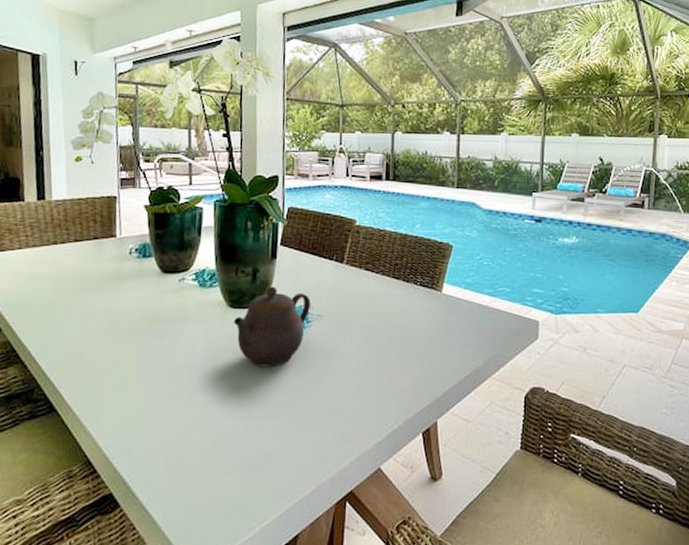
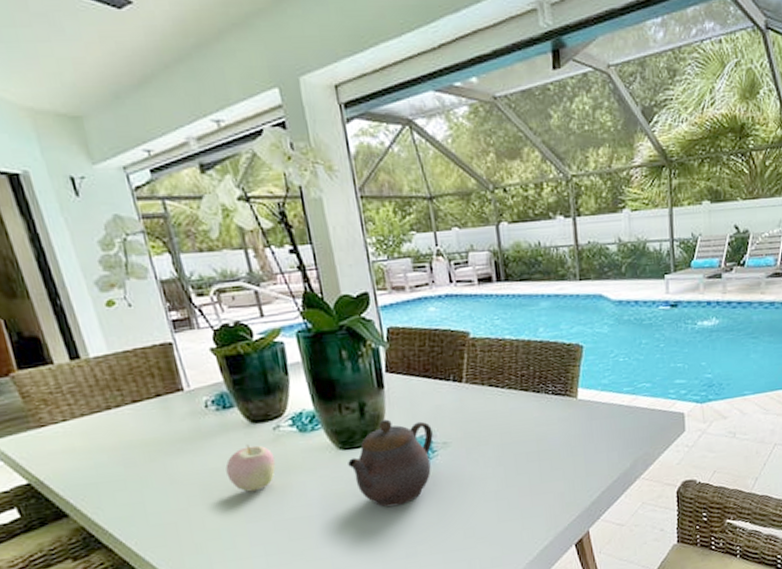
apple: none [133,291,175,333] -> present [225,445,276,492]

